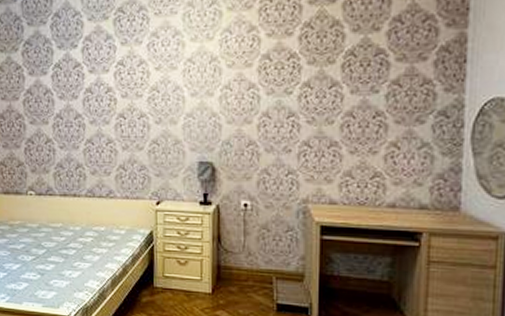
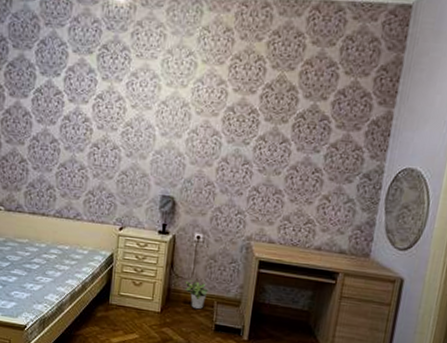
potted plant: none [236,253,264,288] -> present [185,279,209,310]

